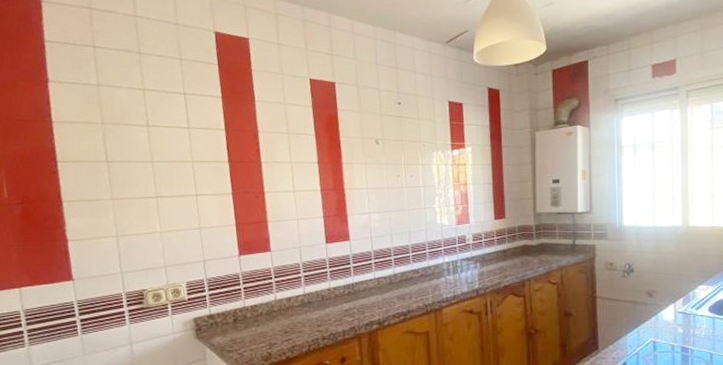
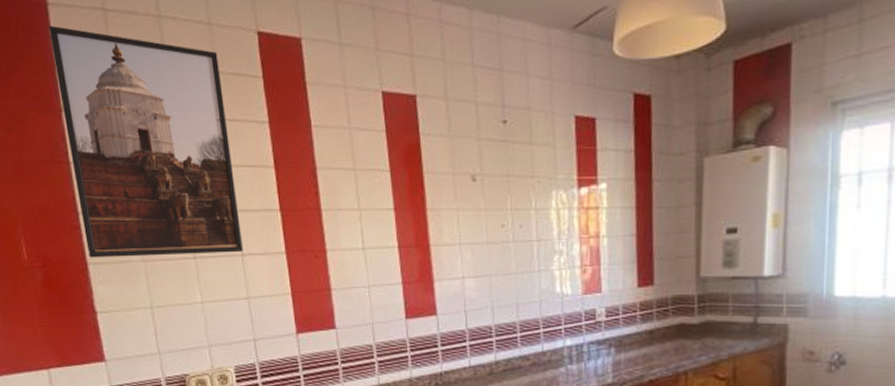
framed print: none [41,17,198,197] -> present [49,25,244,258]

